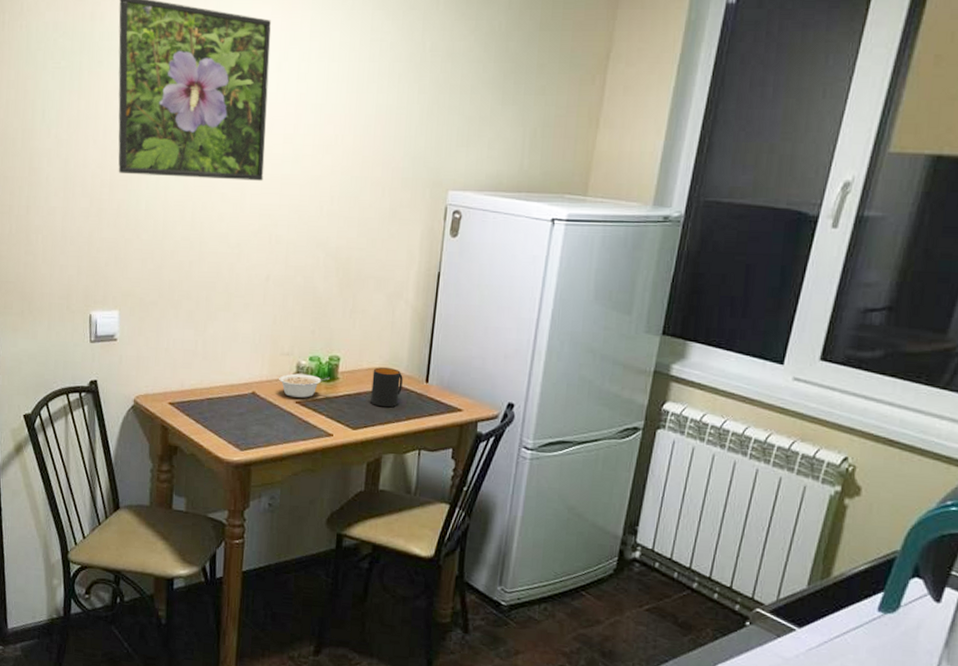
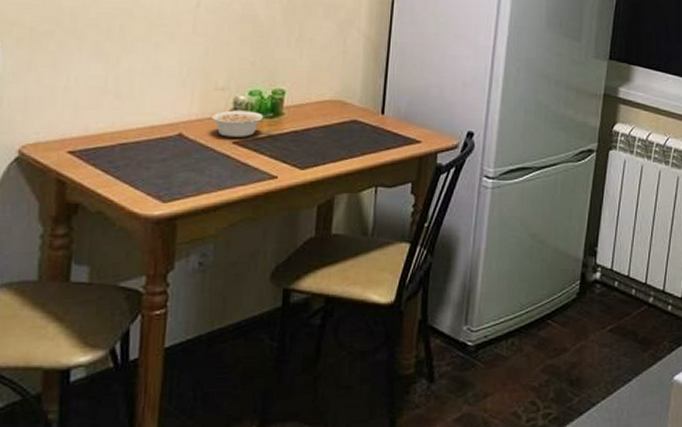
mug: present [371,367,403,408] -> none [321,100,357,143]

